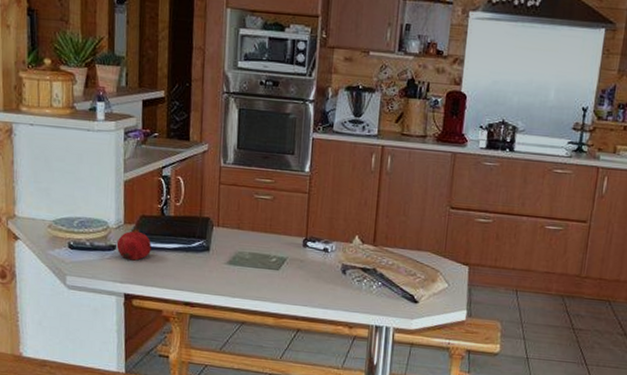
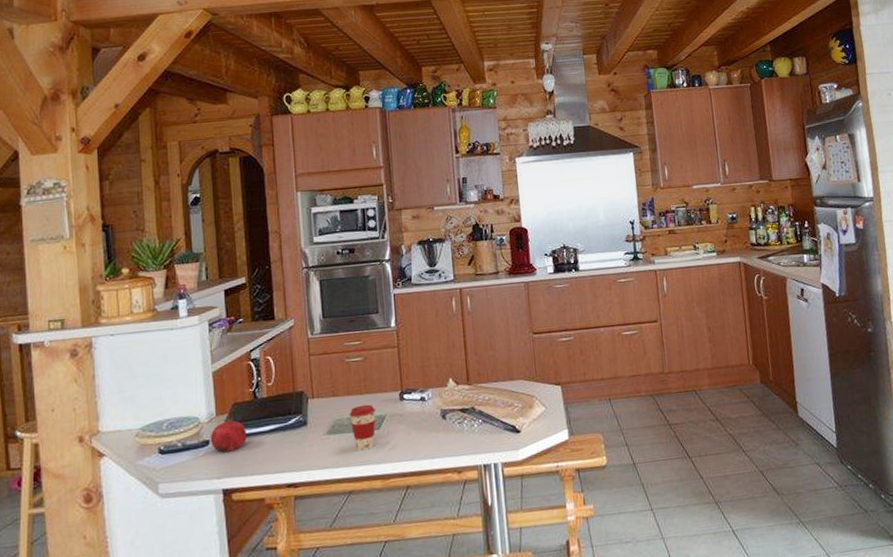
coffee cup: none [251,243,278,287] -> present [349,404,376,451]

